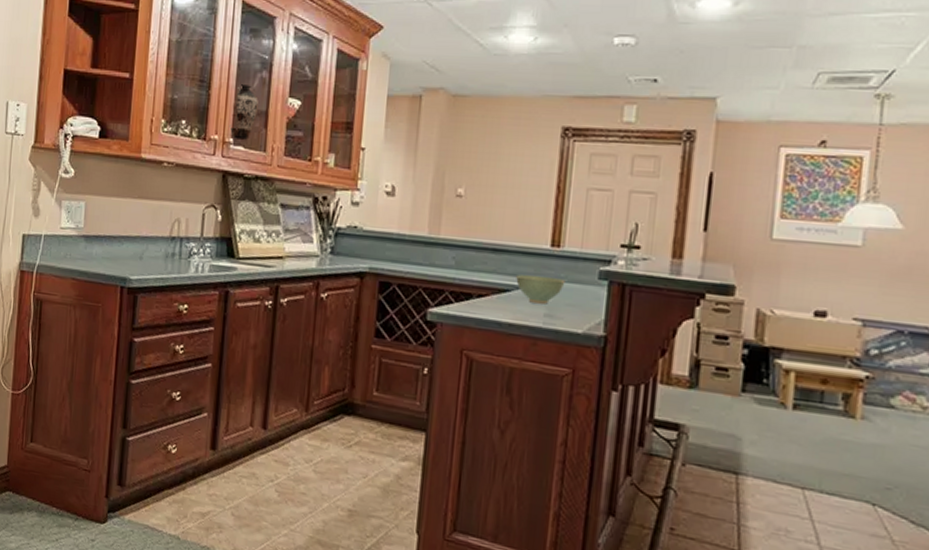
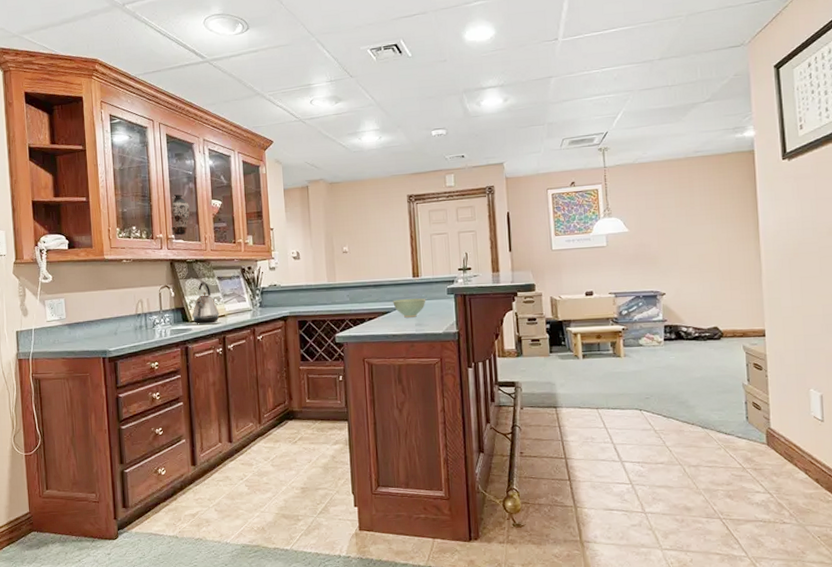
kettle: none [240,207,276,265] -> present [192,281,219,324]

